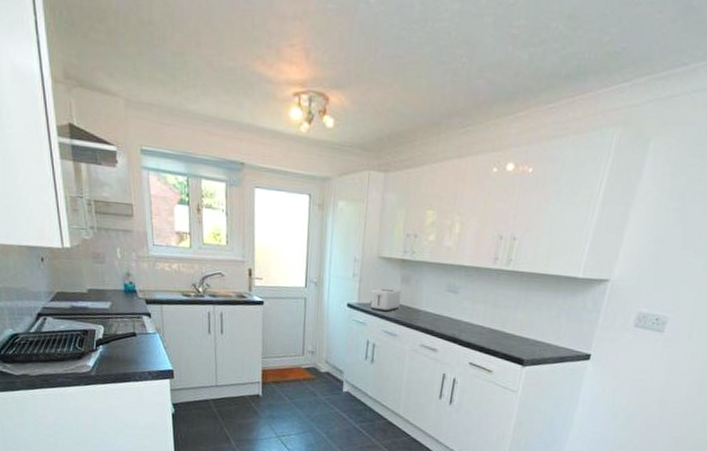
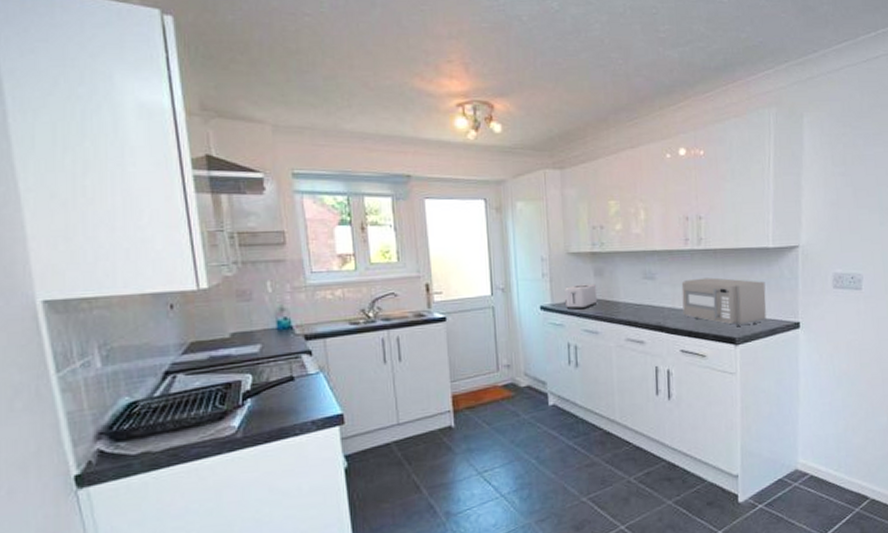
microwave: none [478,298,566,350] -> present [681,277,766,328]

